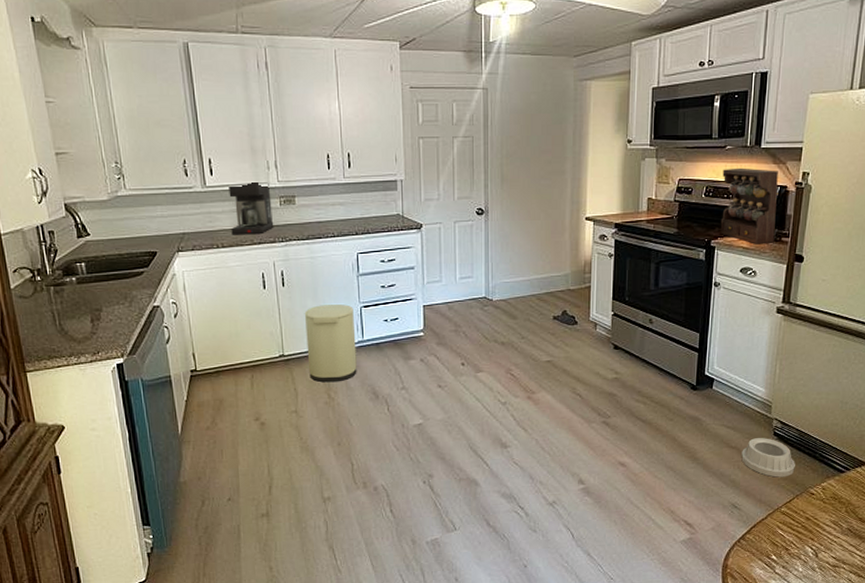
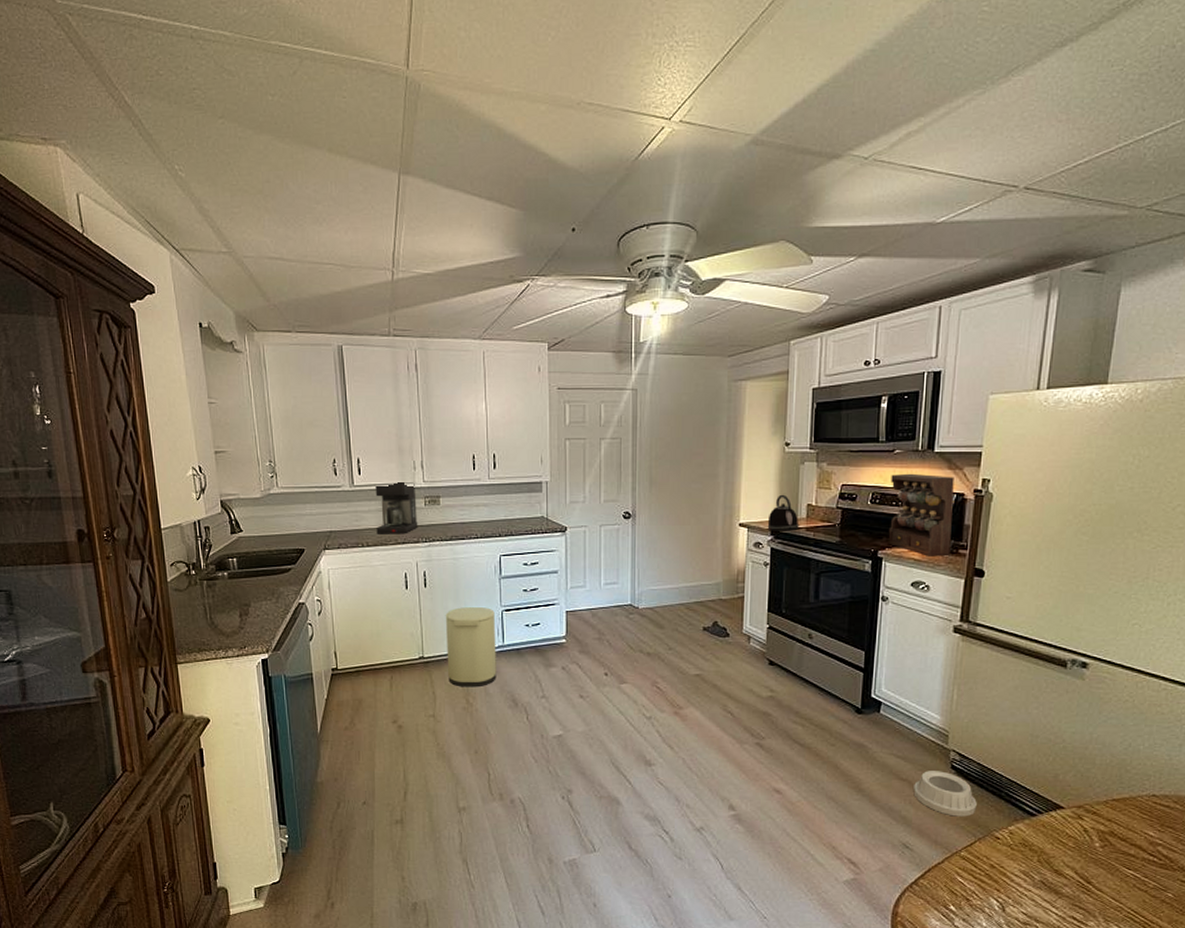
kettle: none [611,189,641,224] -> present [767,494,800,531]

